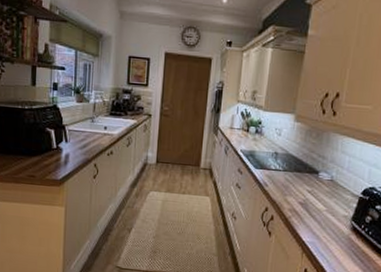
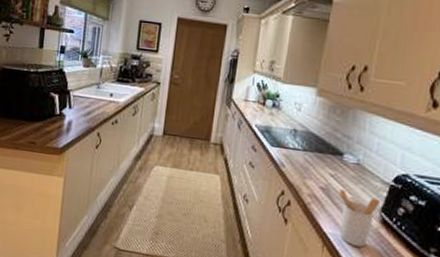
utensil holder: none [314,203,351,252] -> present [337,189,381,247]

